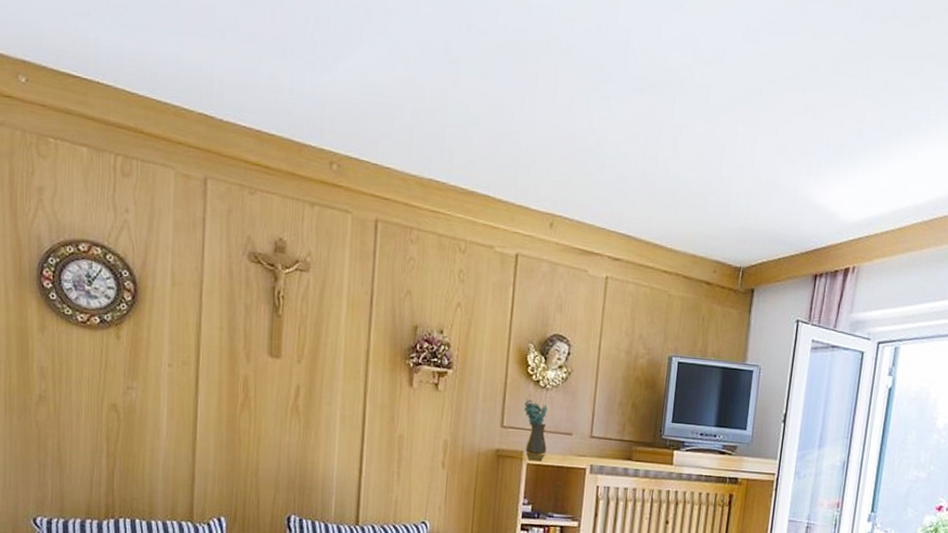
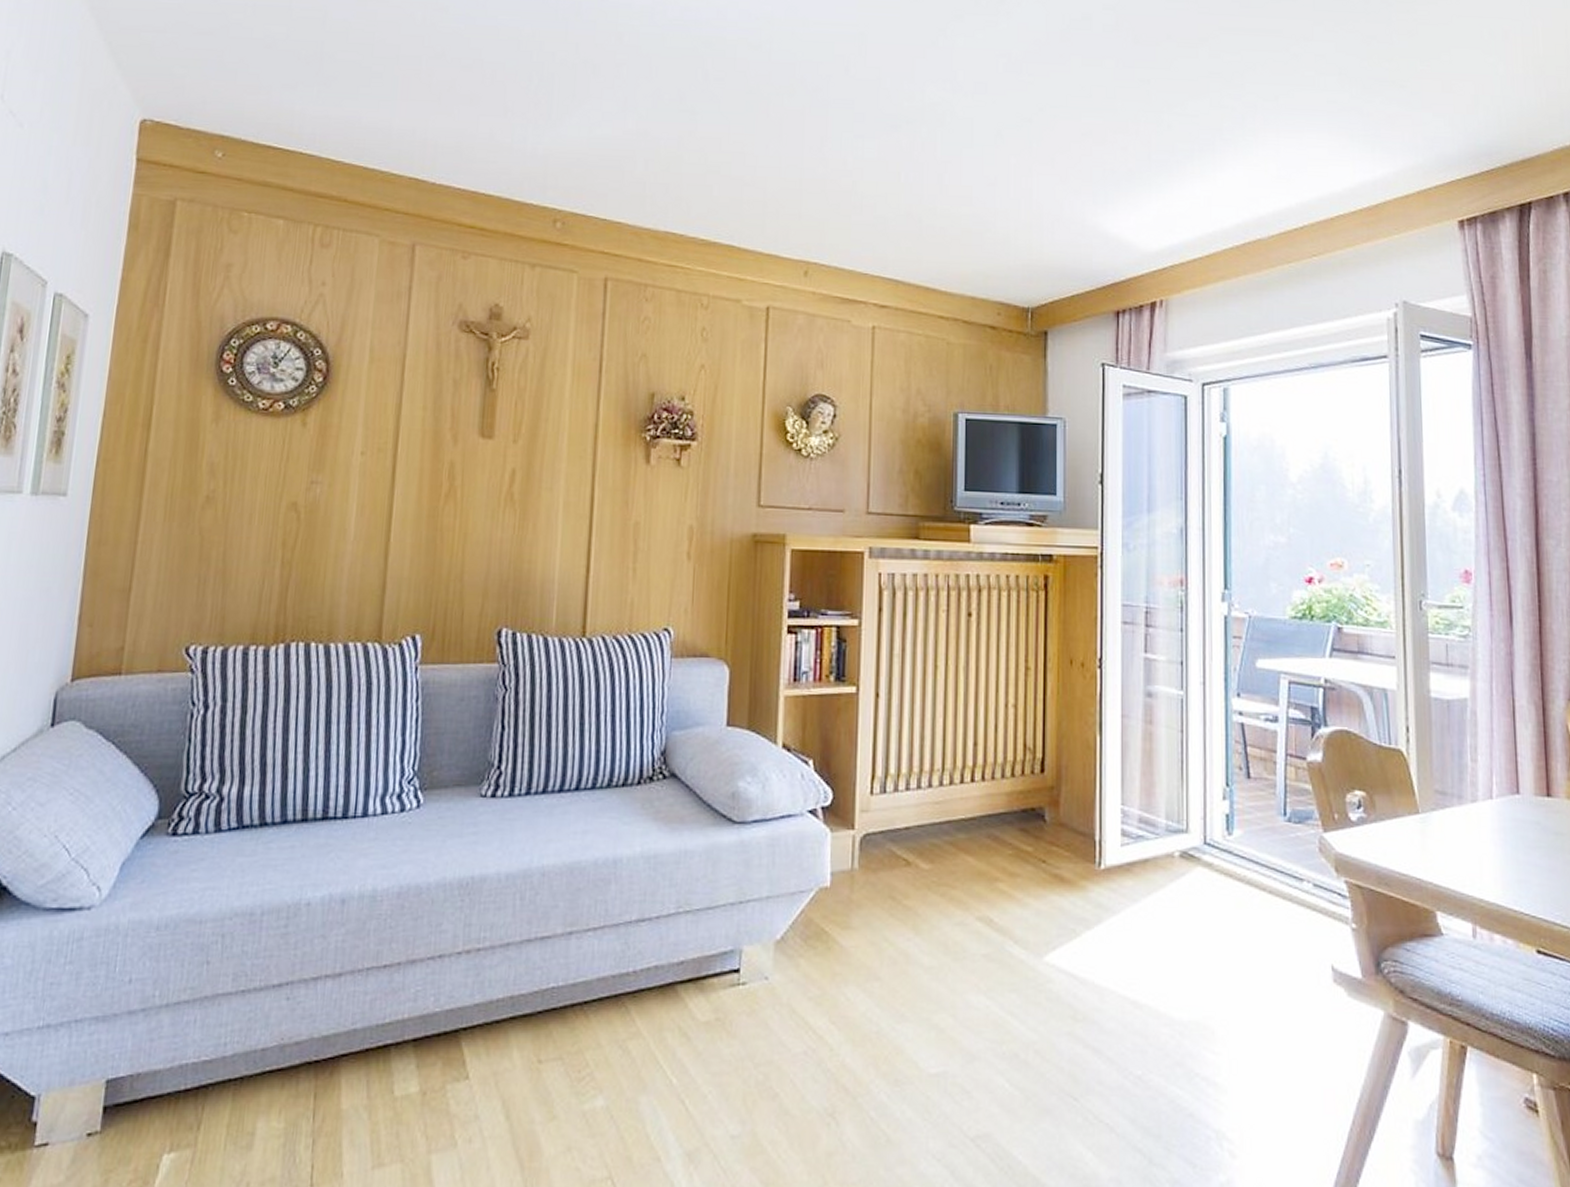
vase: present [523,398,547,463] -> none [784,470,814,548]

